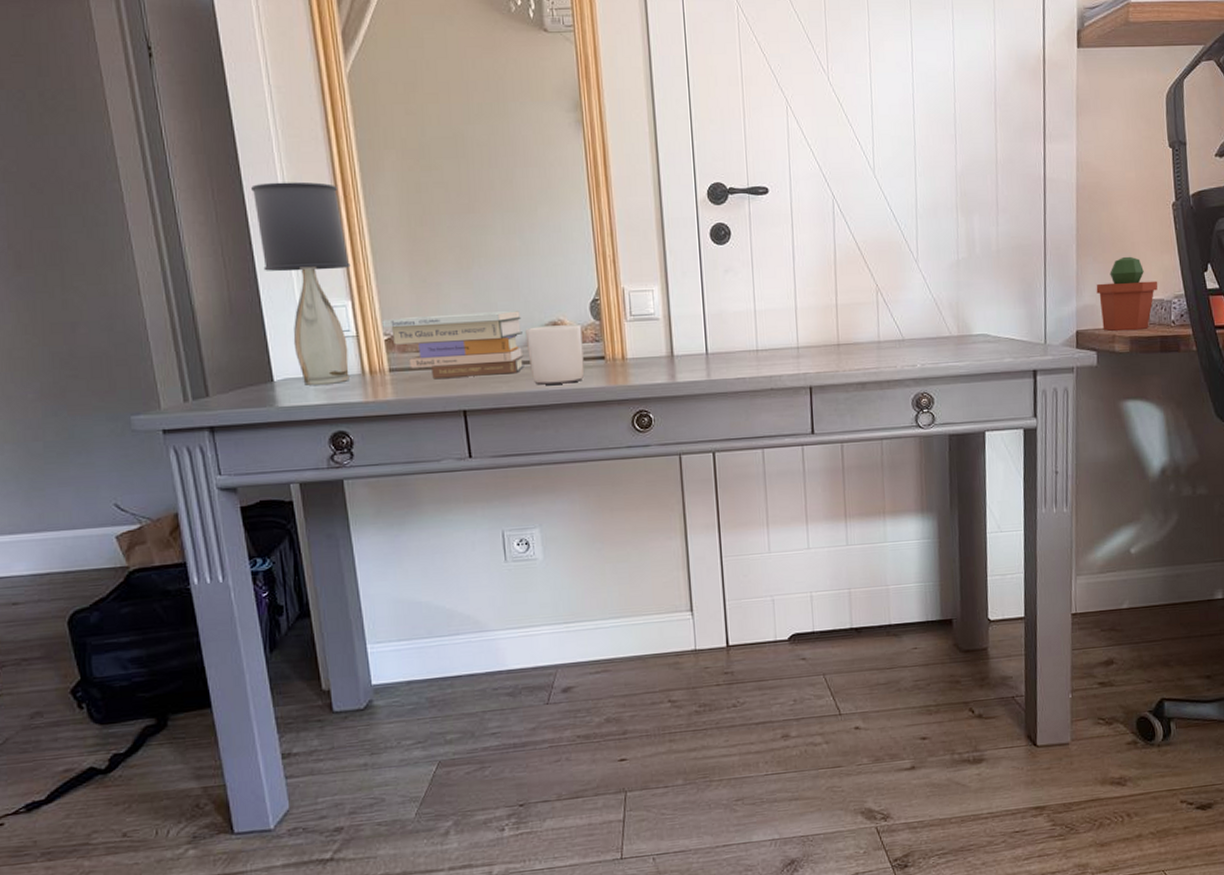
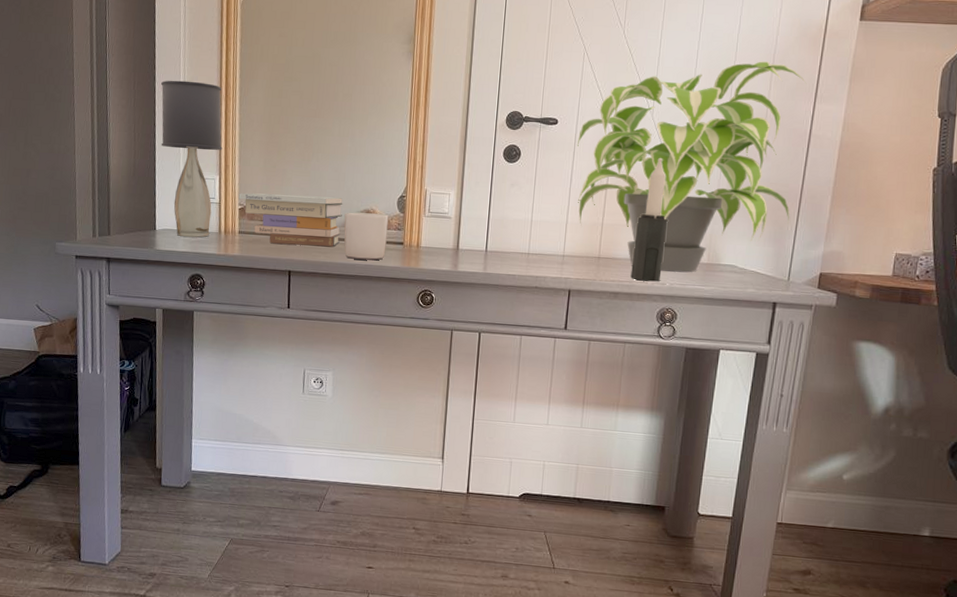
plant: none [794,101,1037,351] -> present [576,61,806,273]
candle: none [875,221,910,366] -> present [631,158,668,282]
succulent plant: present [1096,256,1158,332] -> none [845,212,908,280]

